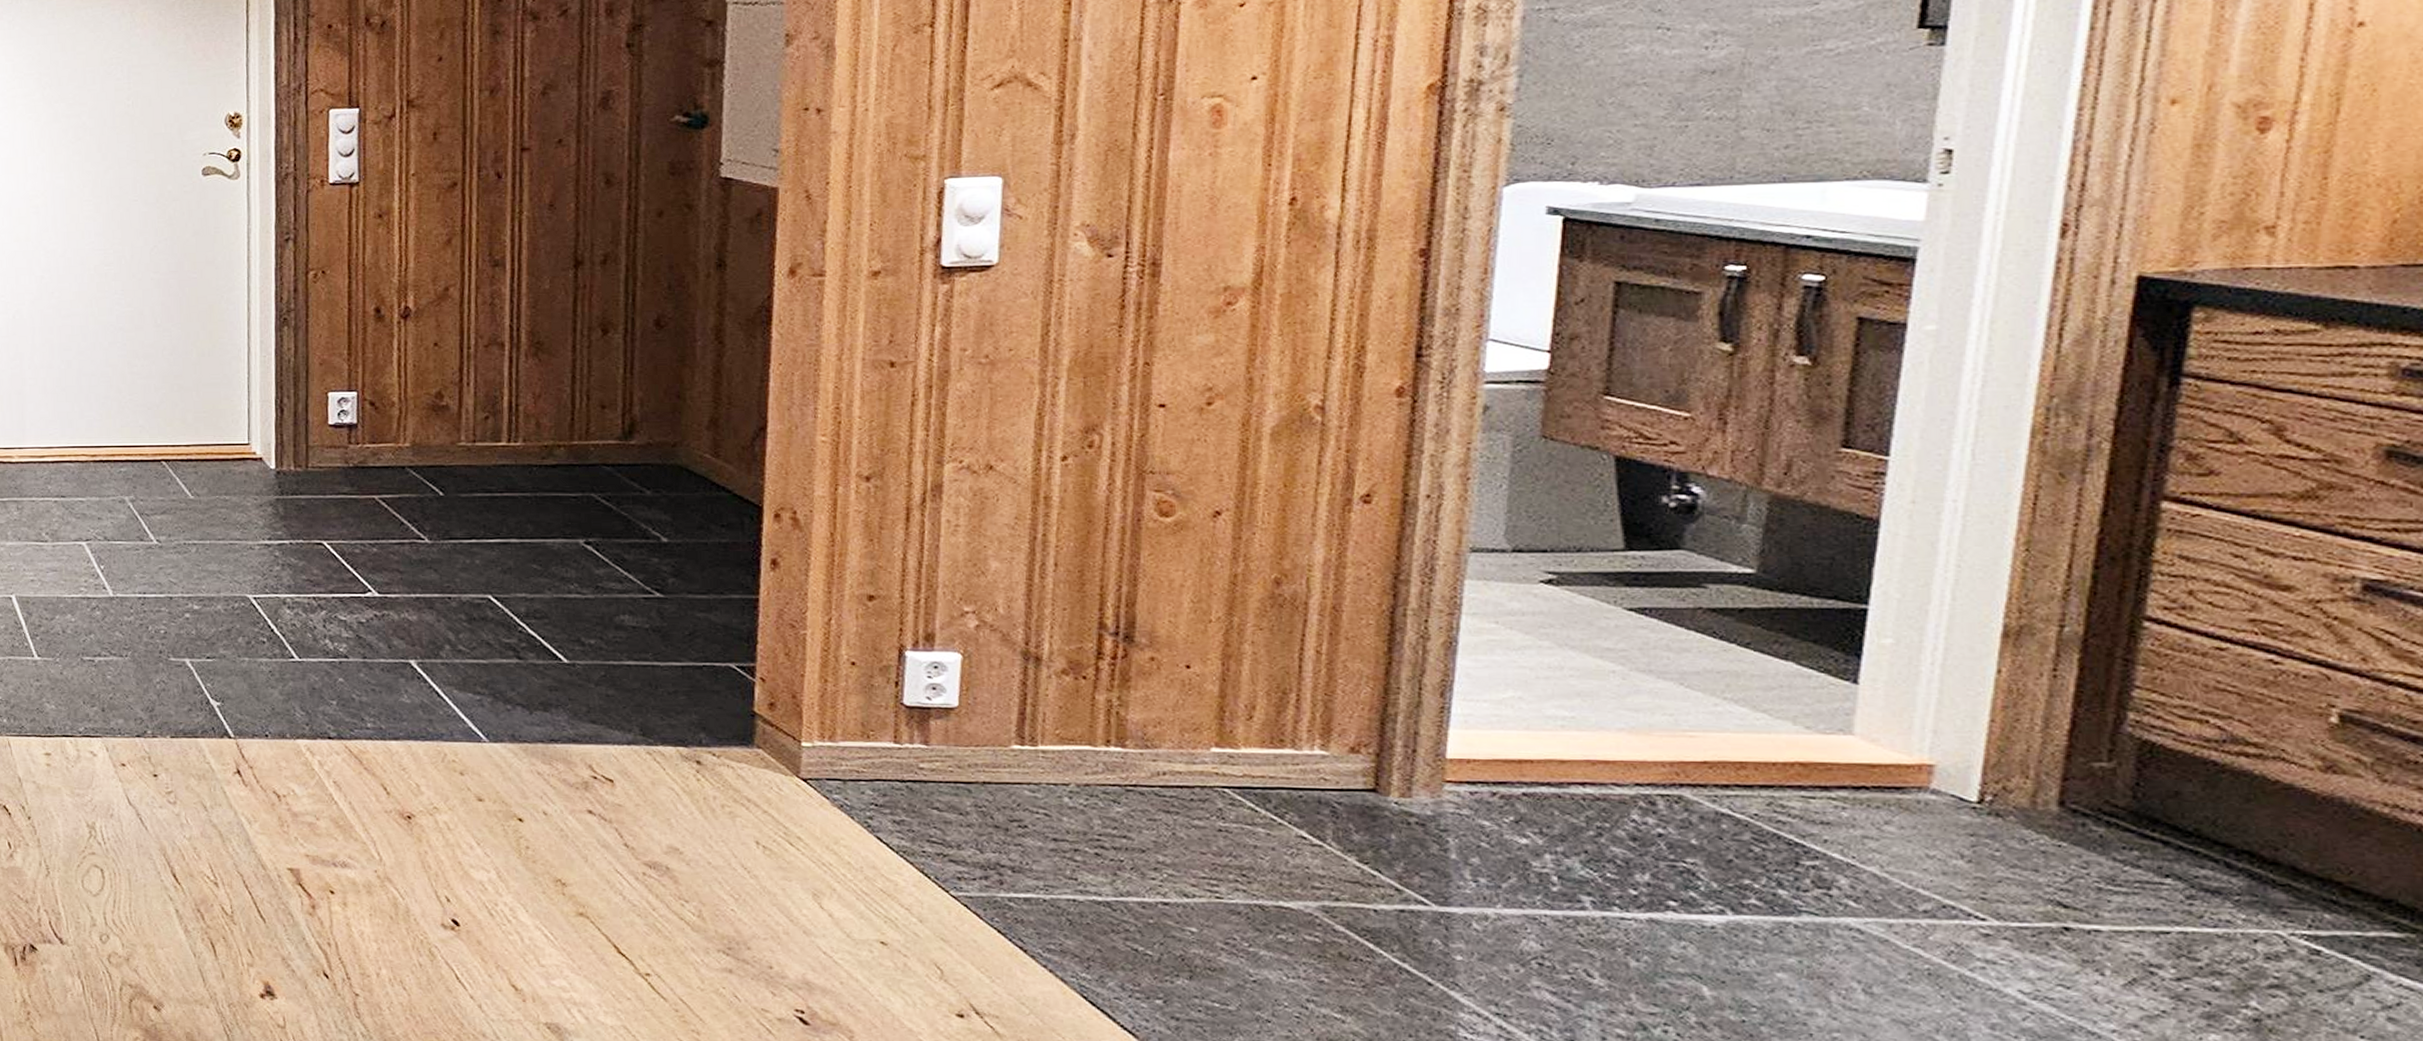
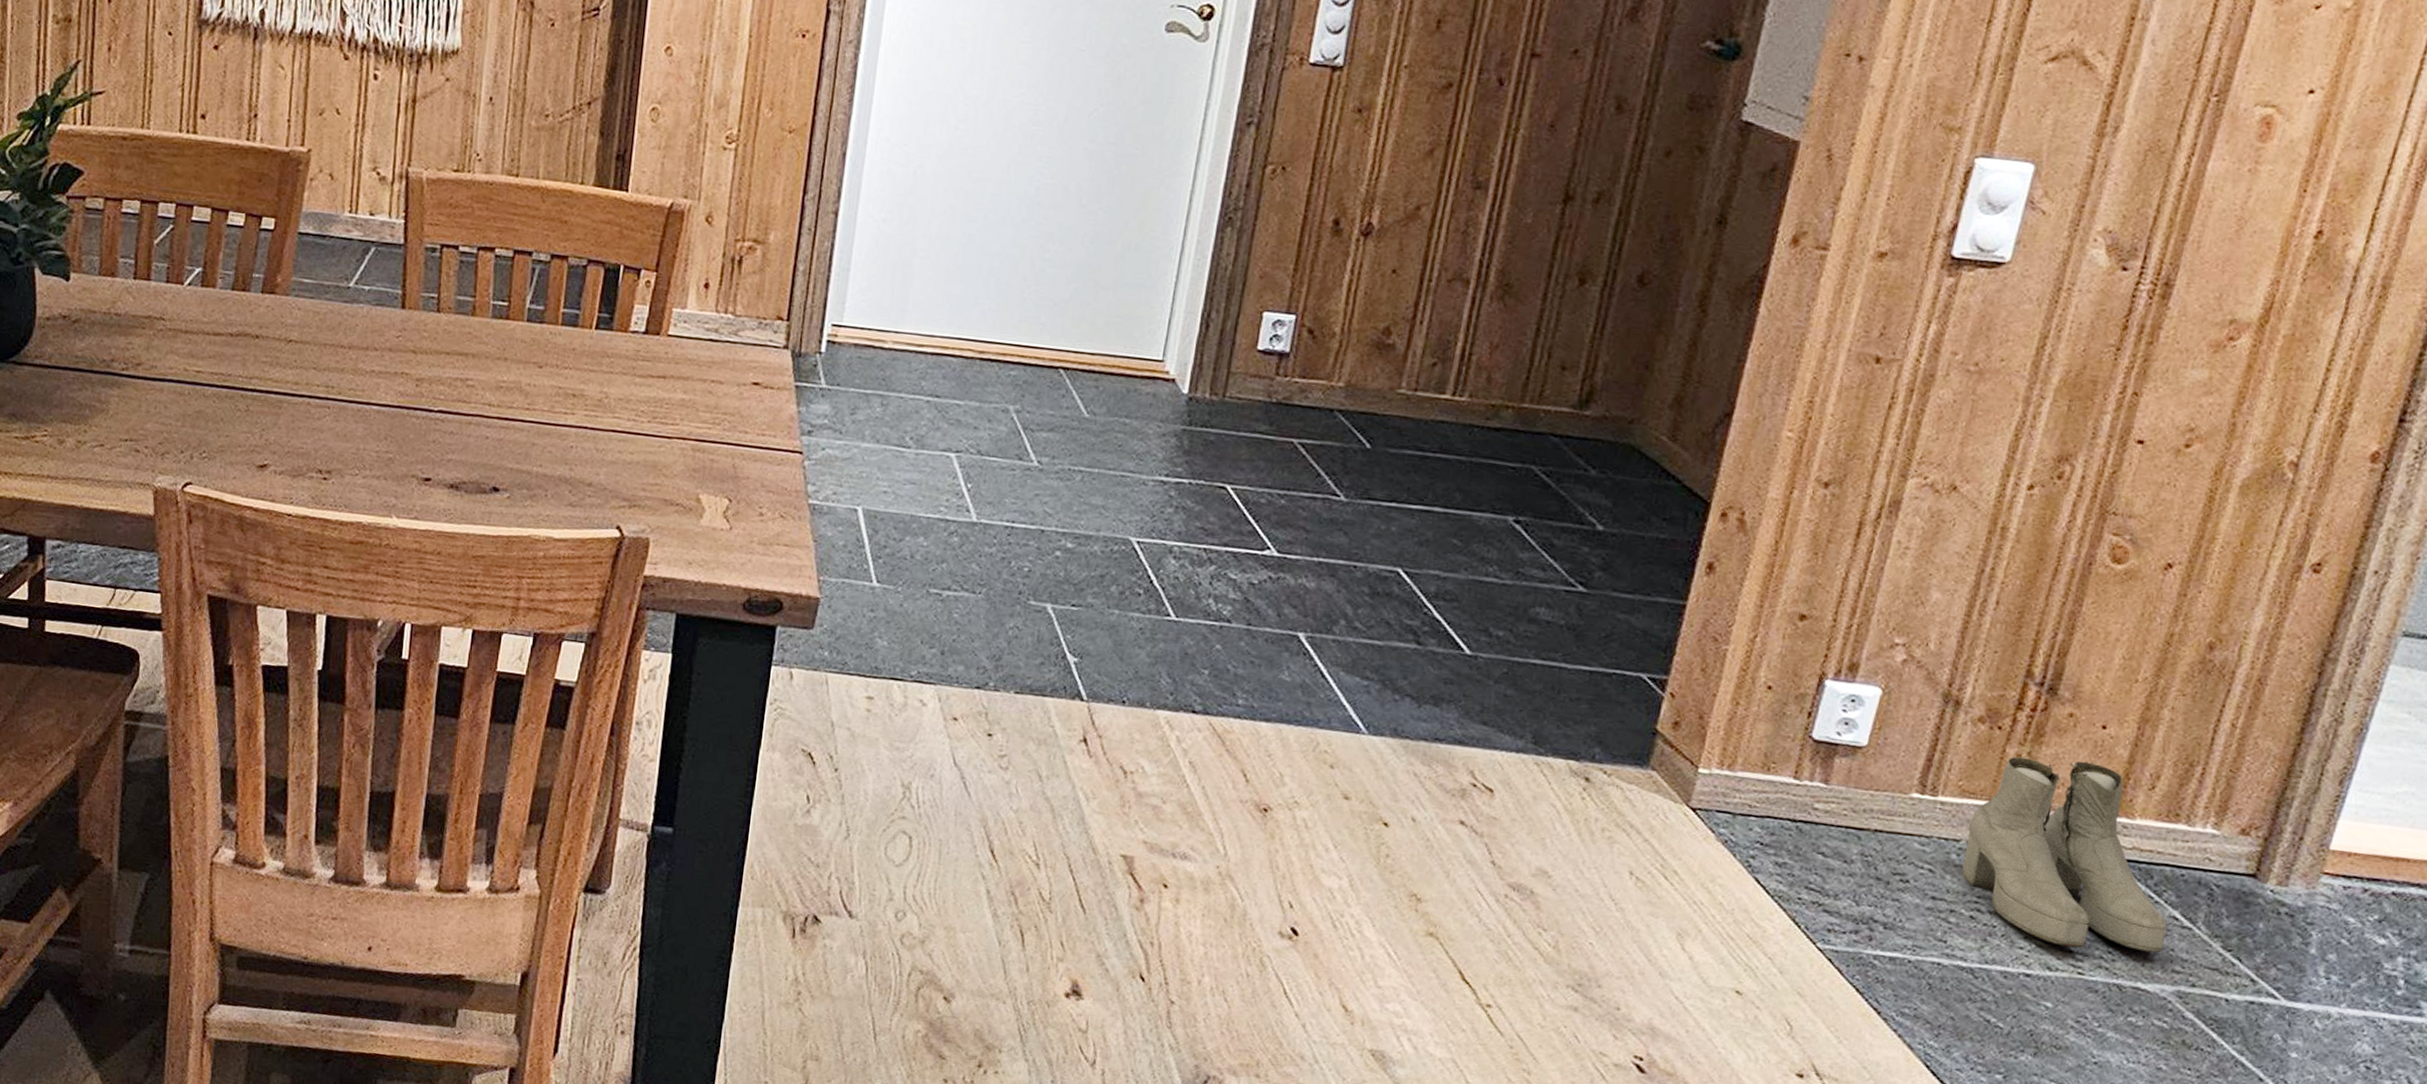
boots: none [1075,700,1297,874] -> present [1961,756,2167,953]

